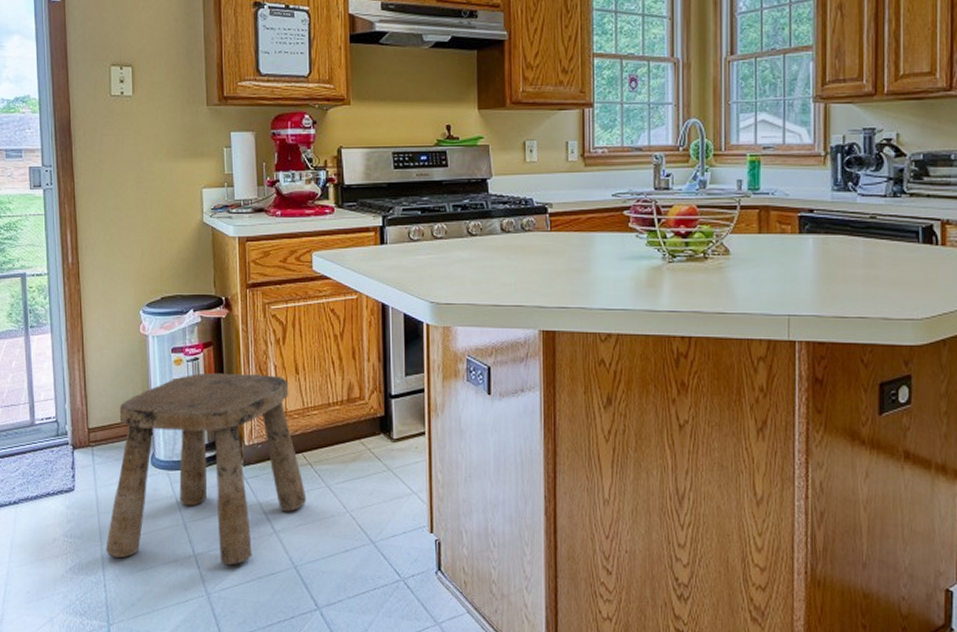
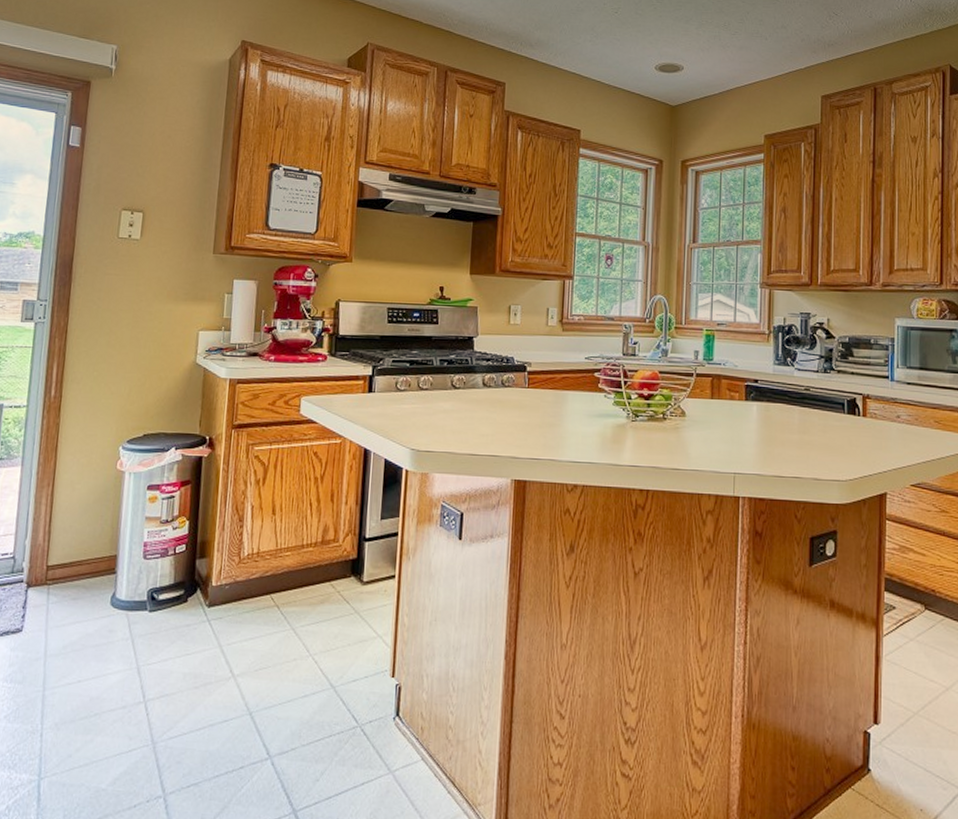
stool: present [106,372,307,566] -> none [48,511,270,712]

